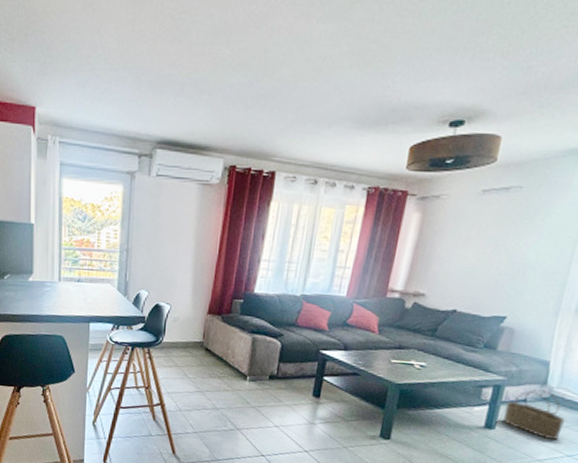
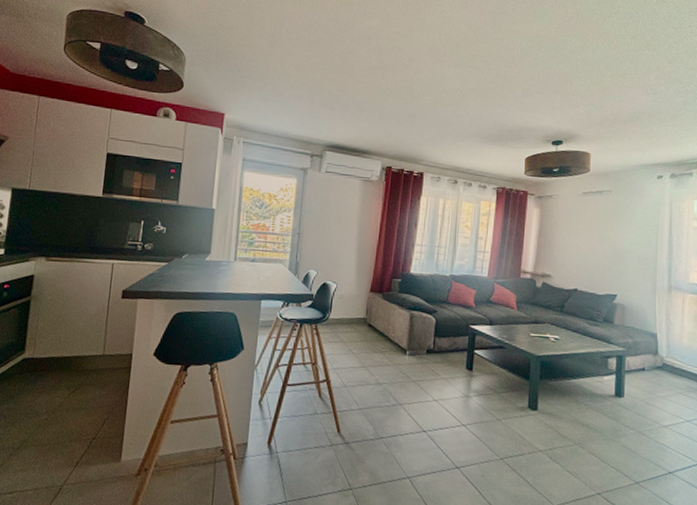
wicker basket: present [503,389,565,439] -> none [629,359,678,405]

